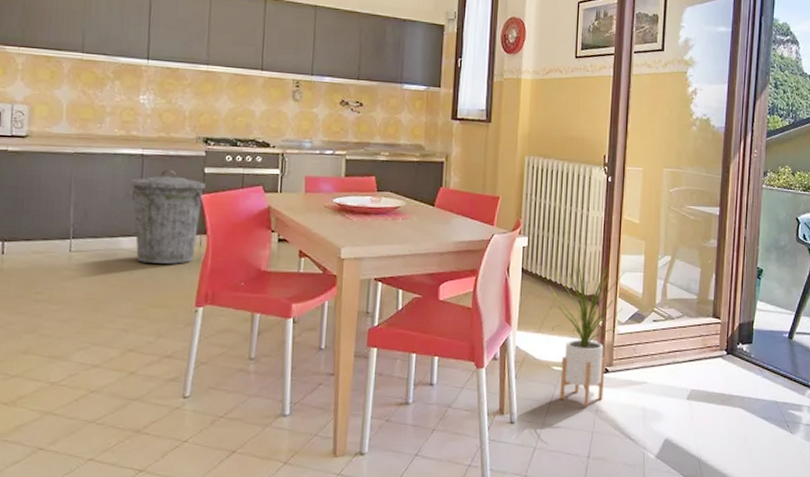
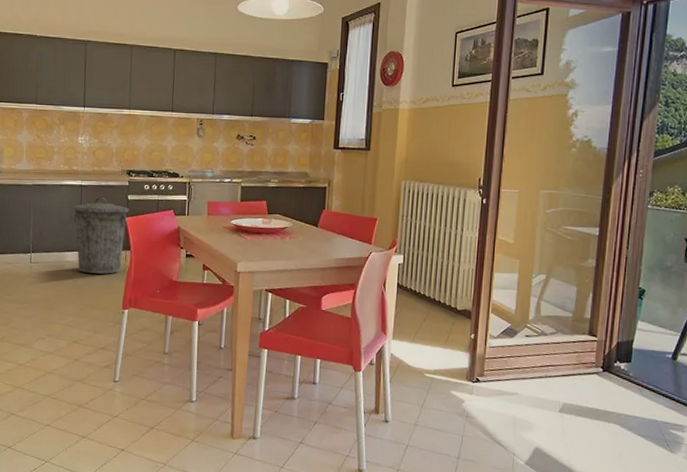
house plant: present [549,254,626,406] -> none [423,271,499,412]

